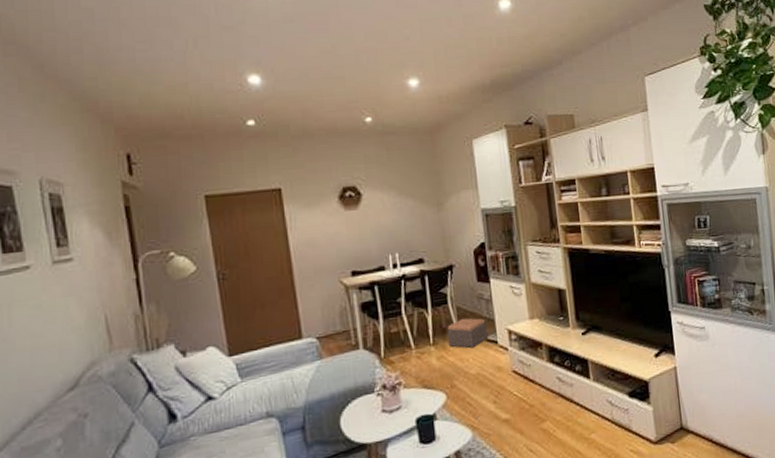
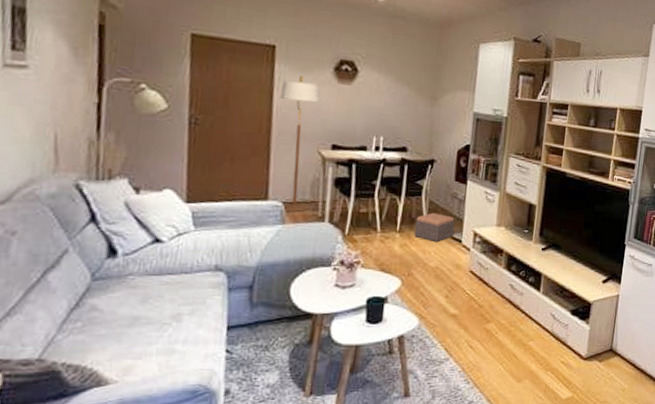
floor lamp: none [294,211,343,347] -> present [279,76,321,213]

